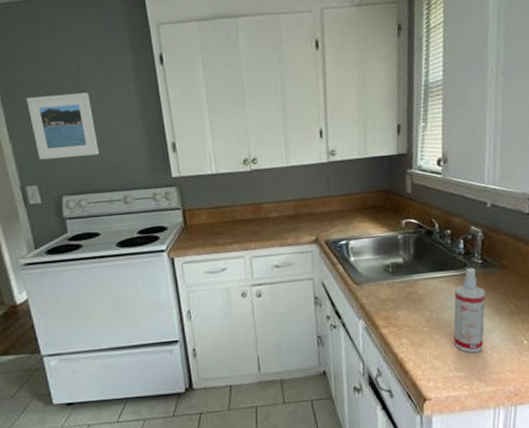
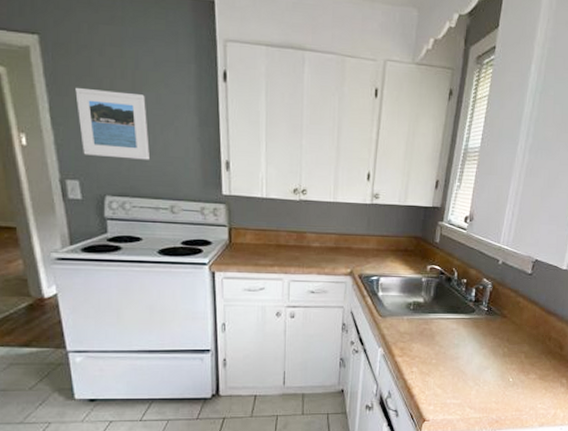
spray bottle: present [453,267,486,353] -> none [455,313,487,384]

